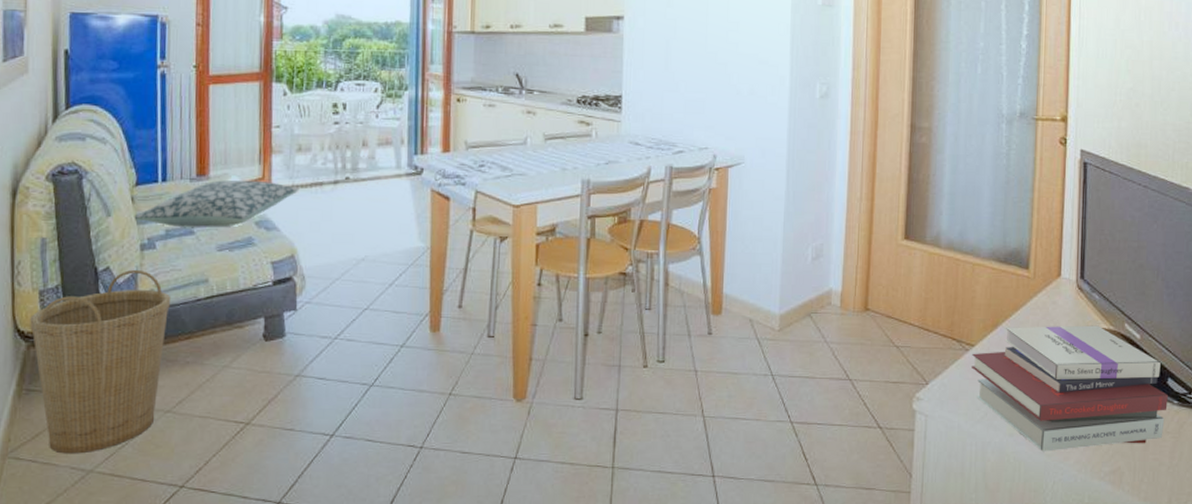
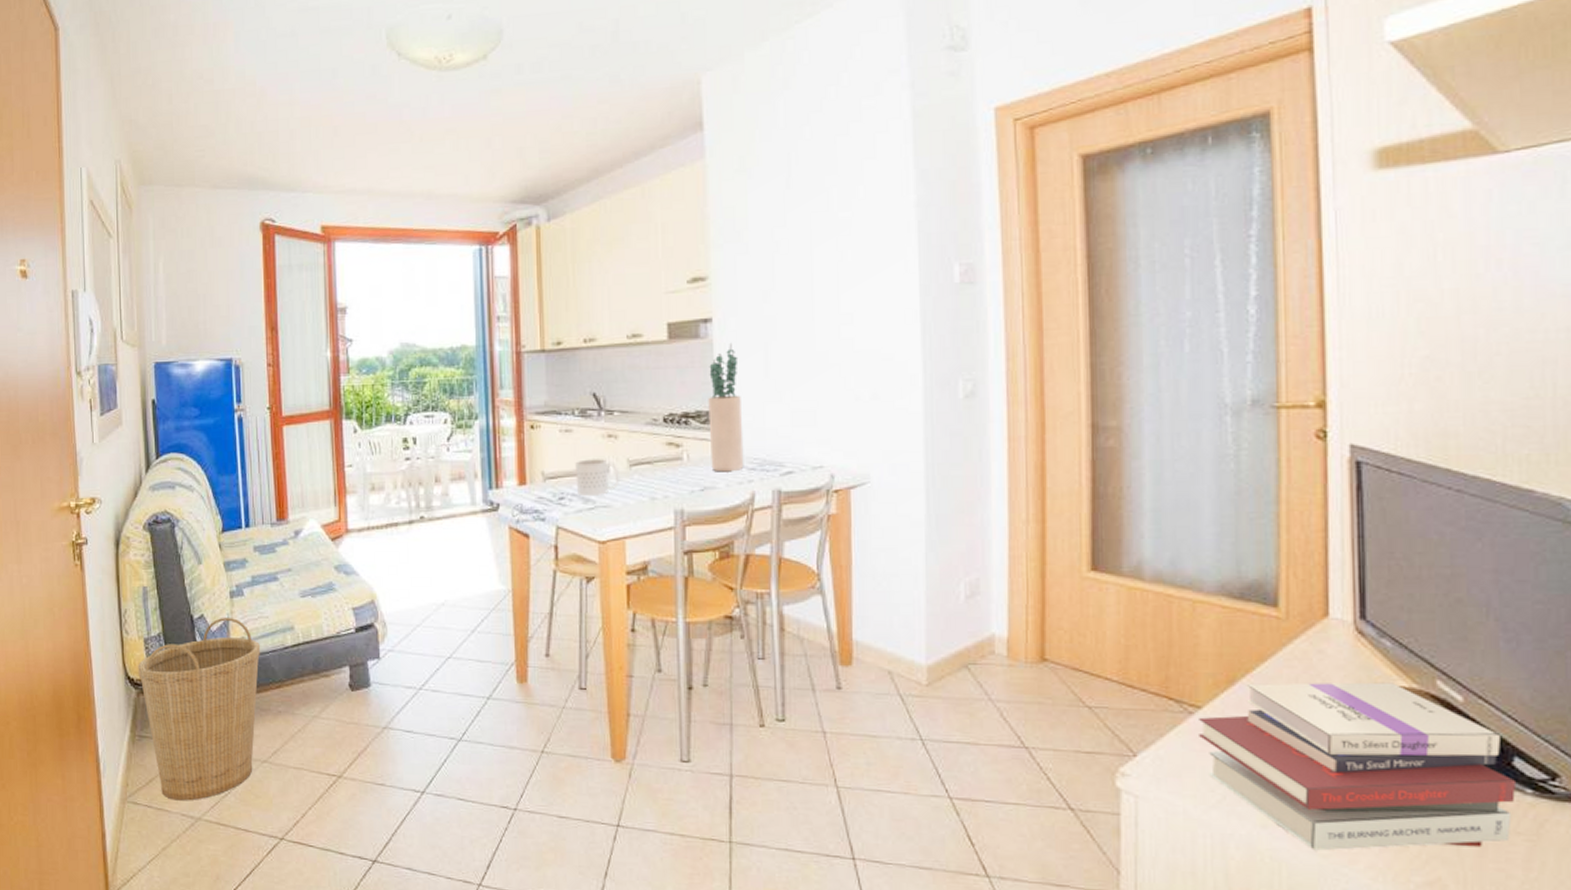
pillow: present [134,180,300,227] -> none [222,524,375,573]
mug: none [496,132,535,166] -> present [575,459,619,497]
vase: none [615,38,645,149] -> present [708,342,744,472]

